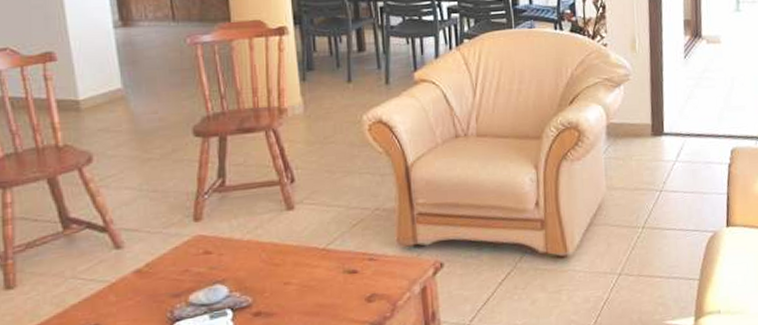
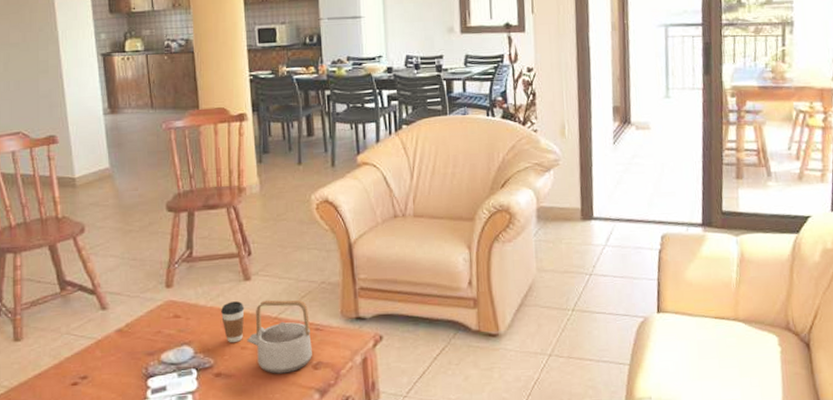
coffee cup: none [260,233,288,279] -> present [221,301,245,343]
teapot: none [290,229,366,310] -> present [247,300,312,374]

